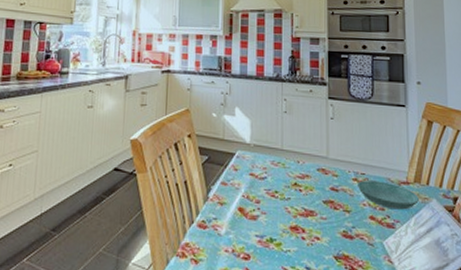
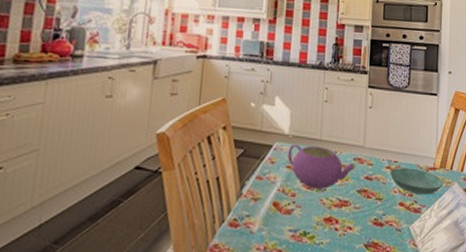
teapot: none [250,152,320,198] -> present [287,144,356,189]

